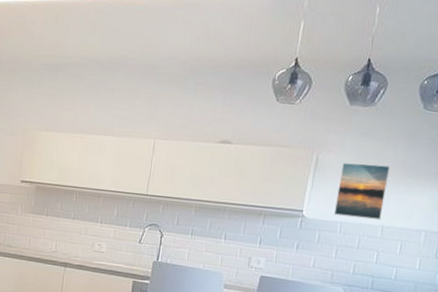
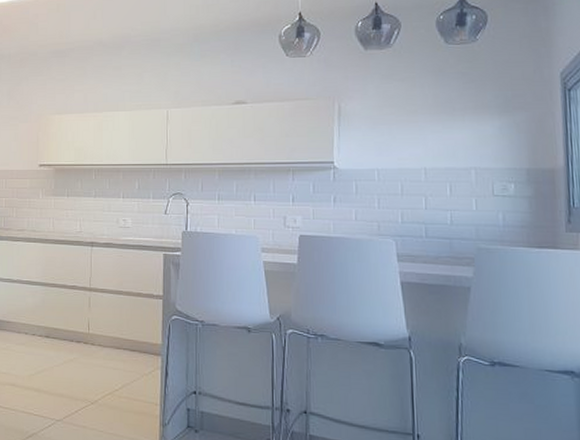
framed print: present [333,162,390,221] -> none [367,105,422,163]

